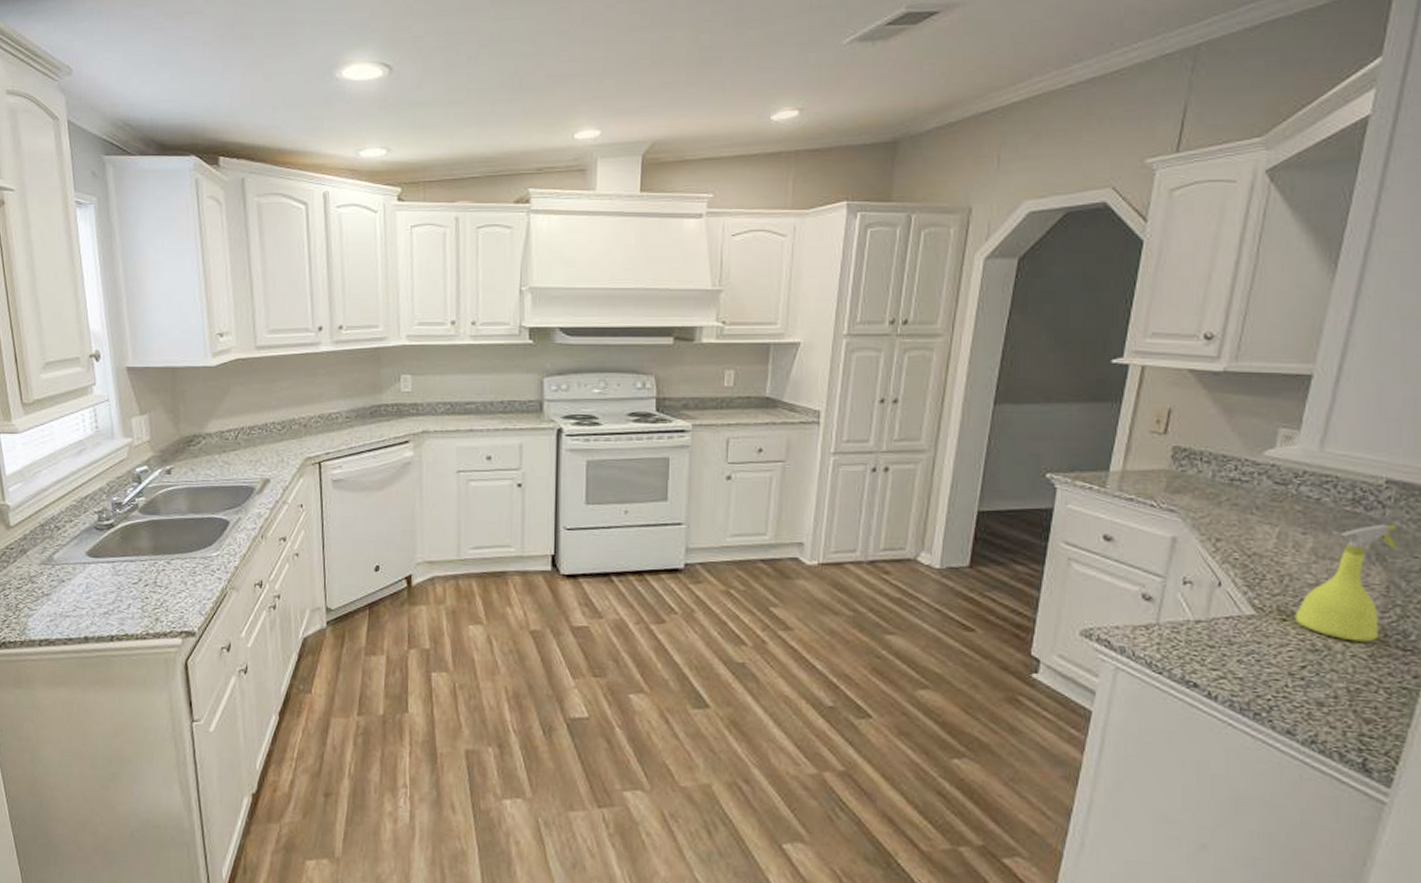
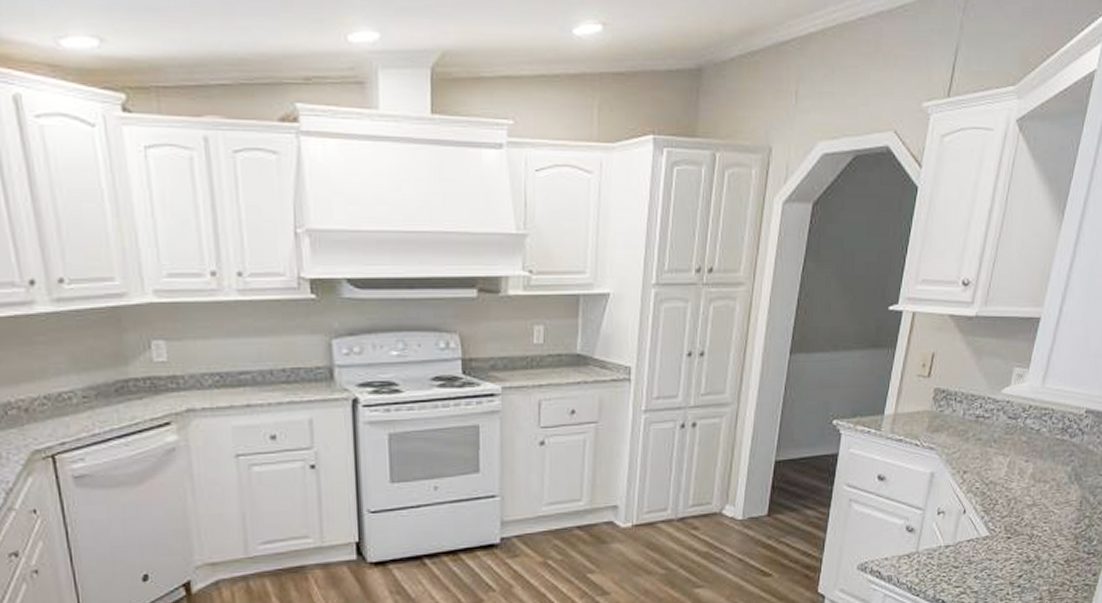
spray bottle: present [1294,524,1400,642] -> none [1016,448,1091,551]

